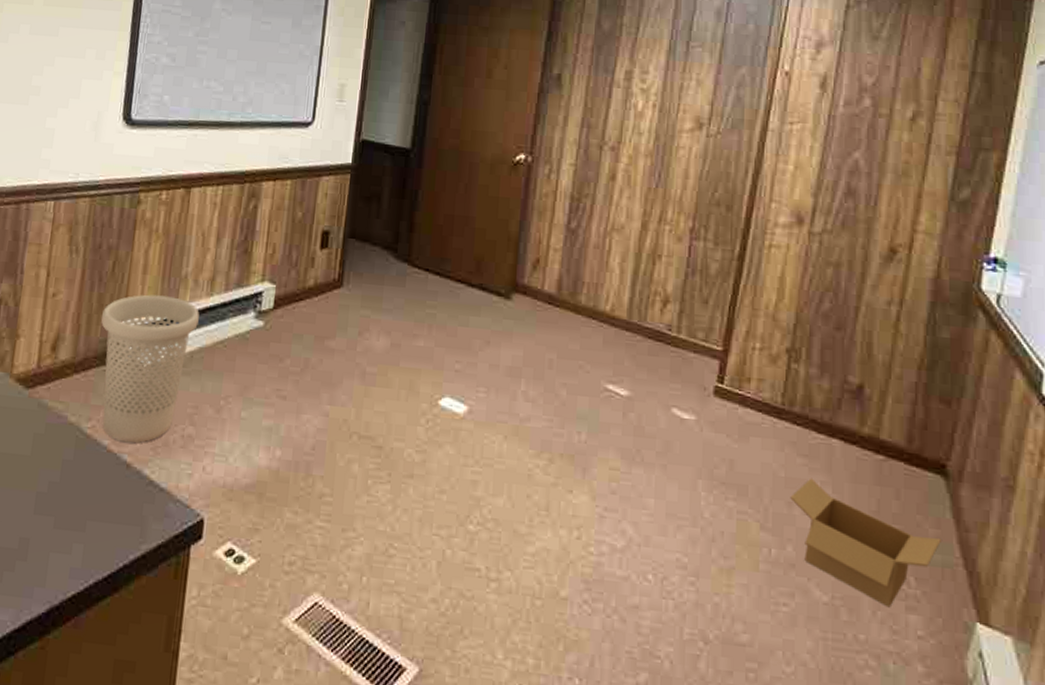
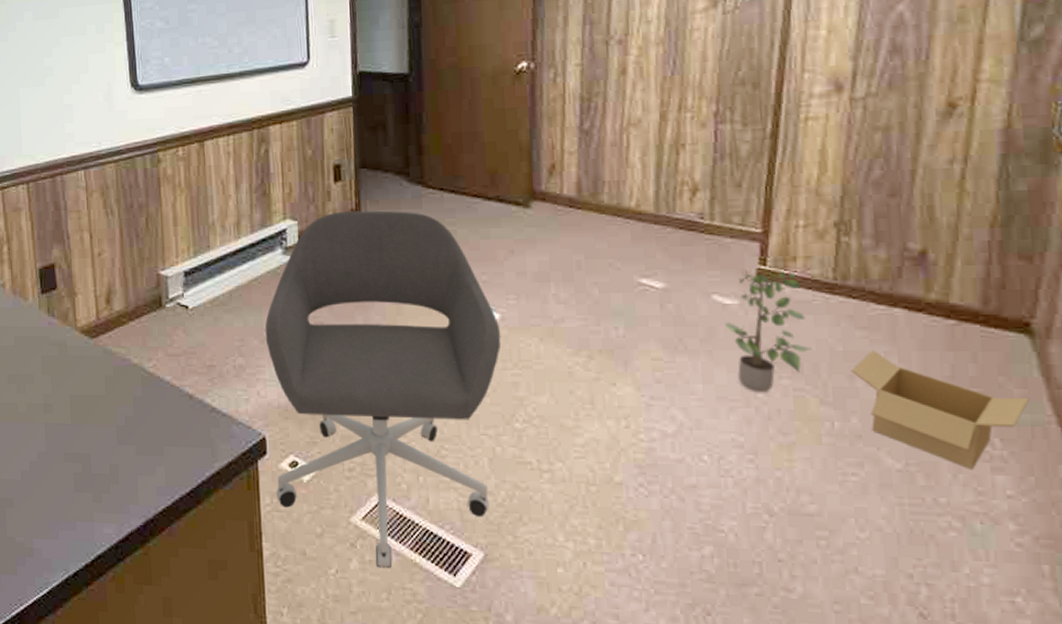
trash bin: present [101,294,200,443] -> none [144,243,232,377]
office chair: none [205,280,467,681] -> present [265,210,502,569]
potted plant: none [681,387,758,513] -> present [725,270,813,393]

